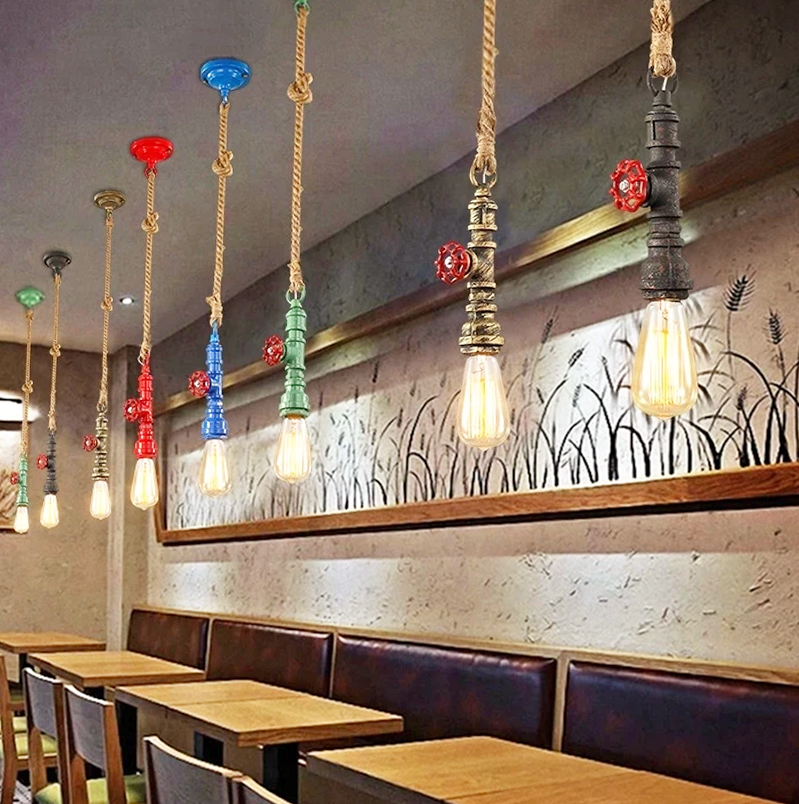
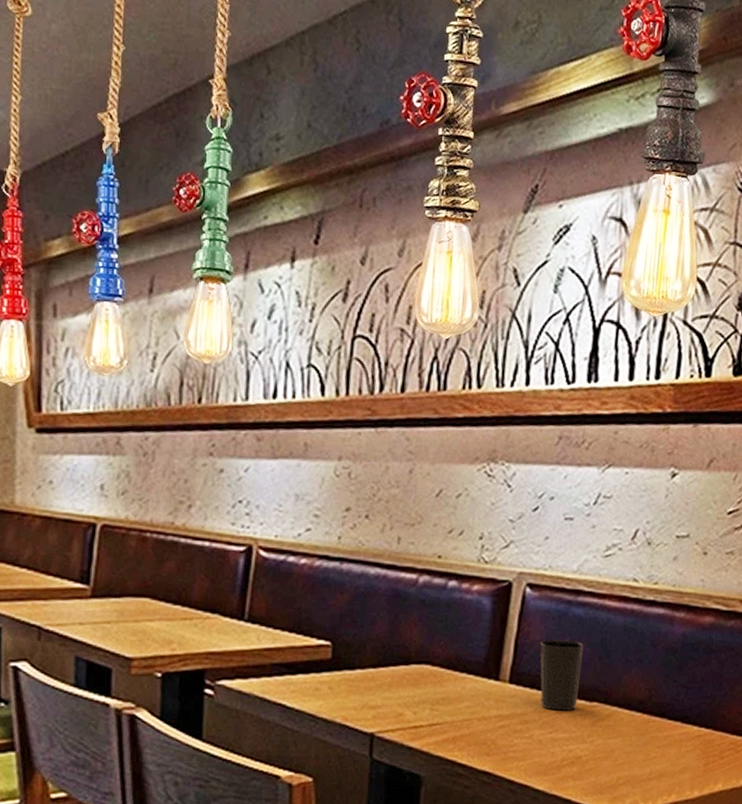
cup: none [587,712,627,779] -> present [540,640,584,711]

